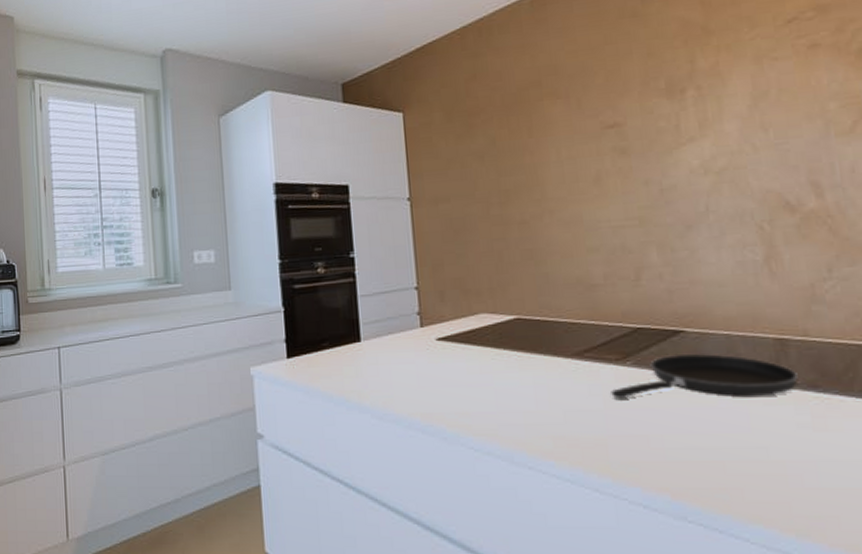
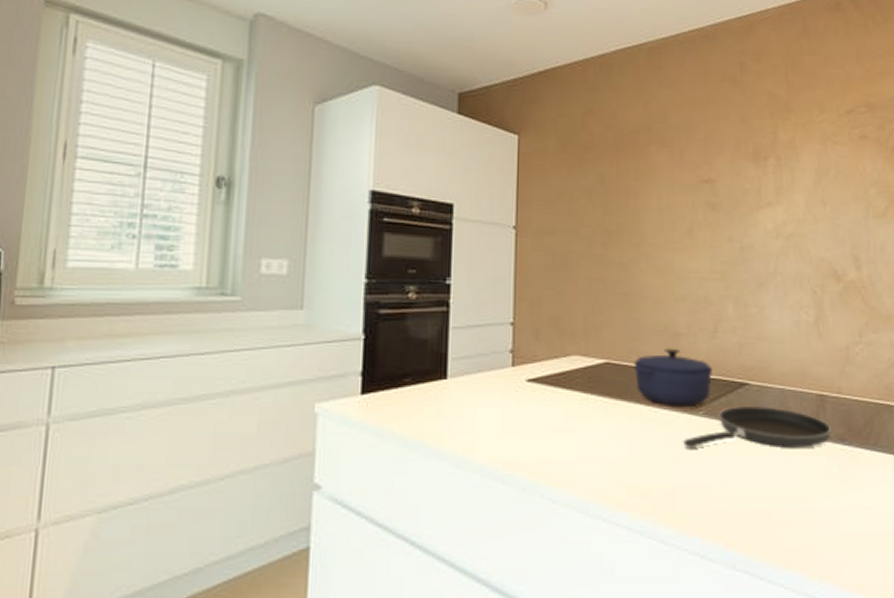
cooking pot: none [546,299,639,358] -> present [634,348,713,407]

